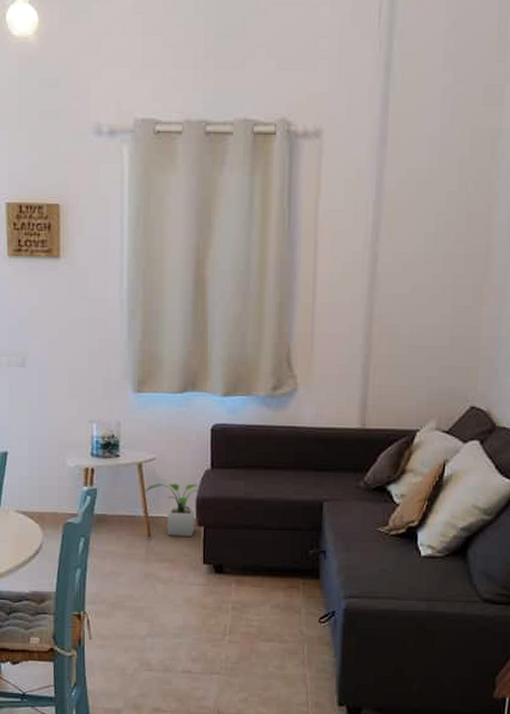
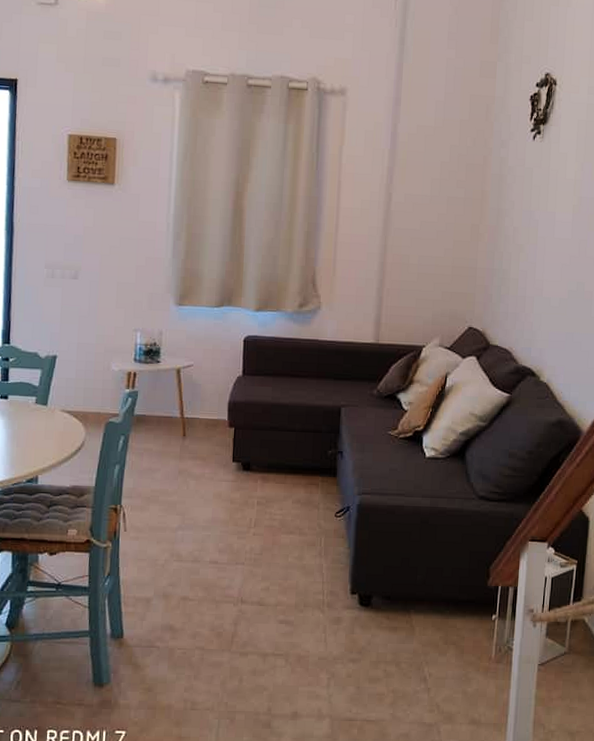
potted plant: present [145,483,200,537] -> none [182,387,232,437]

